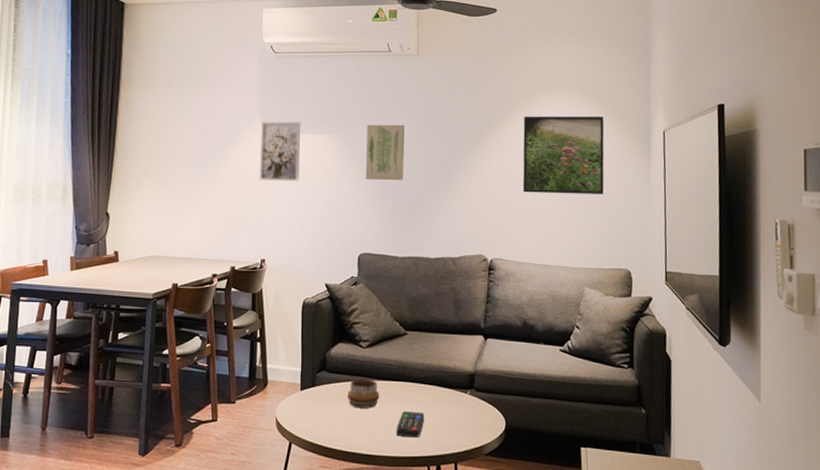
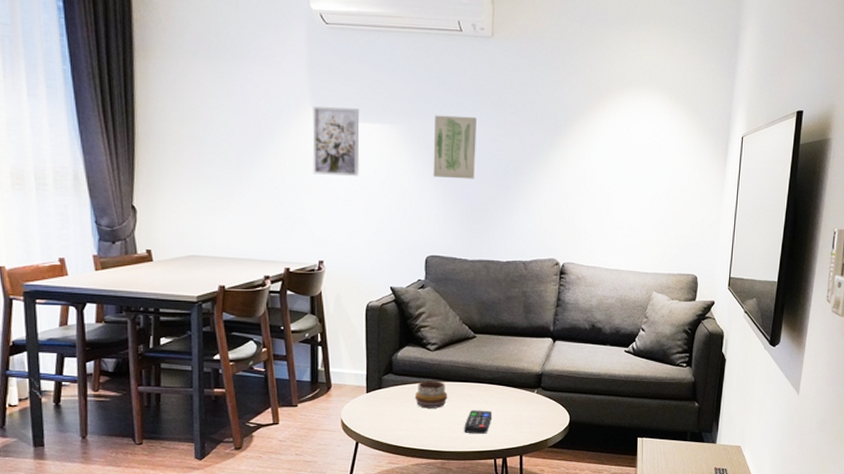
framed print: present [522,116,604,194] -> none [598,113,685,200]

